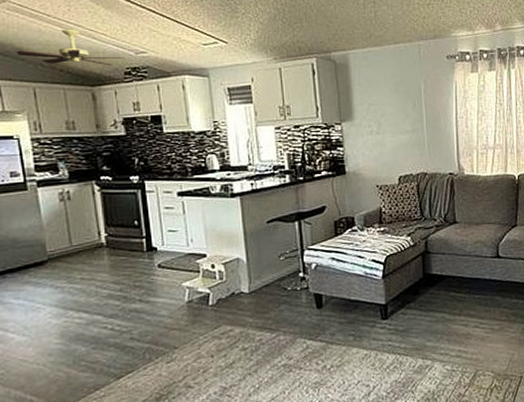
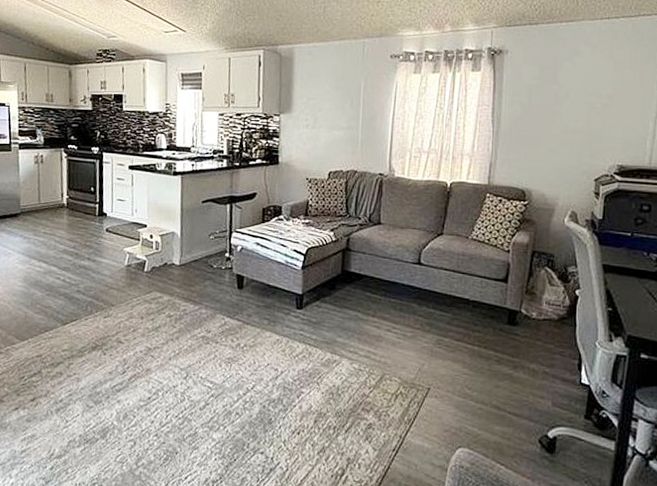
ceiling fan: present [16,30,126,66] -> none [14,13,100,47]

